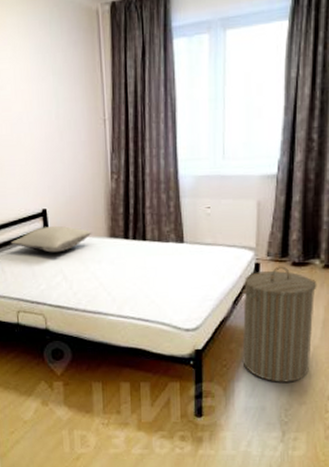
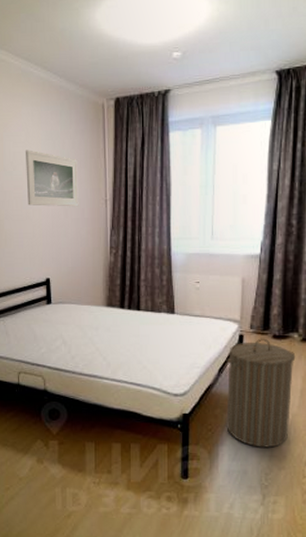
pillow: present [11,225,92,253] -> none [16,293,91,319]
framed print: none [13,66,75,130] -> present [26,150,79,207]

